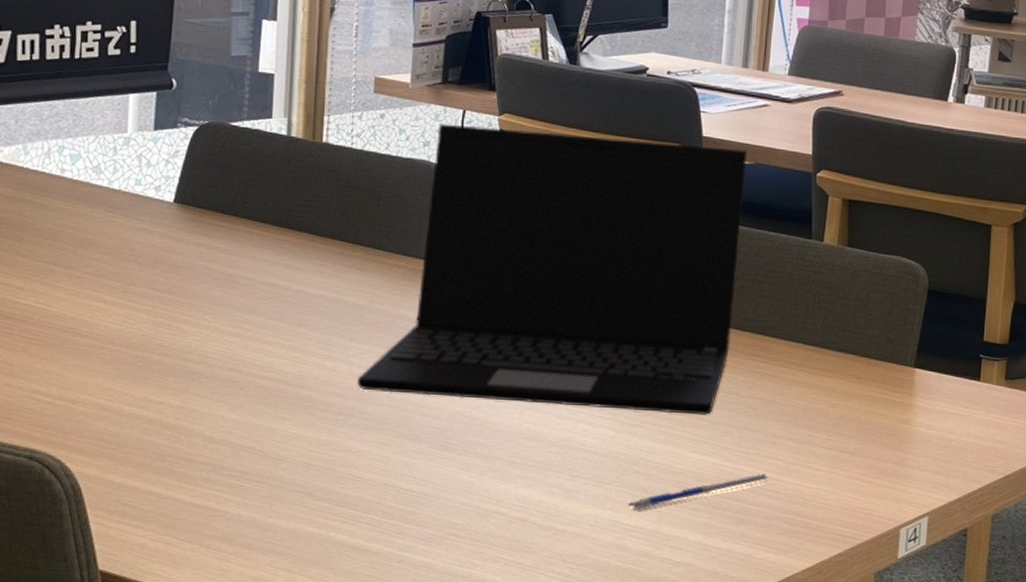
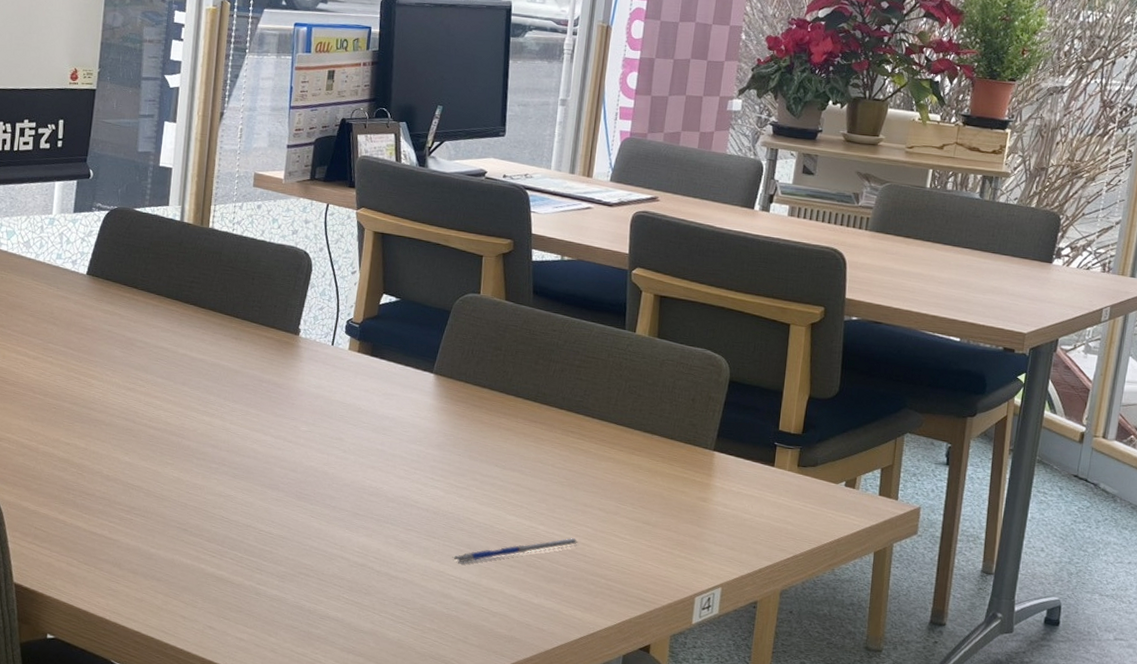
laptop: present [358,123,748,415] -> none [229,215,571,483]

